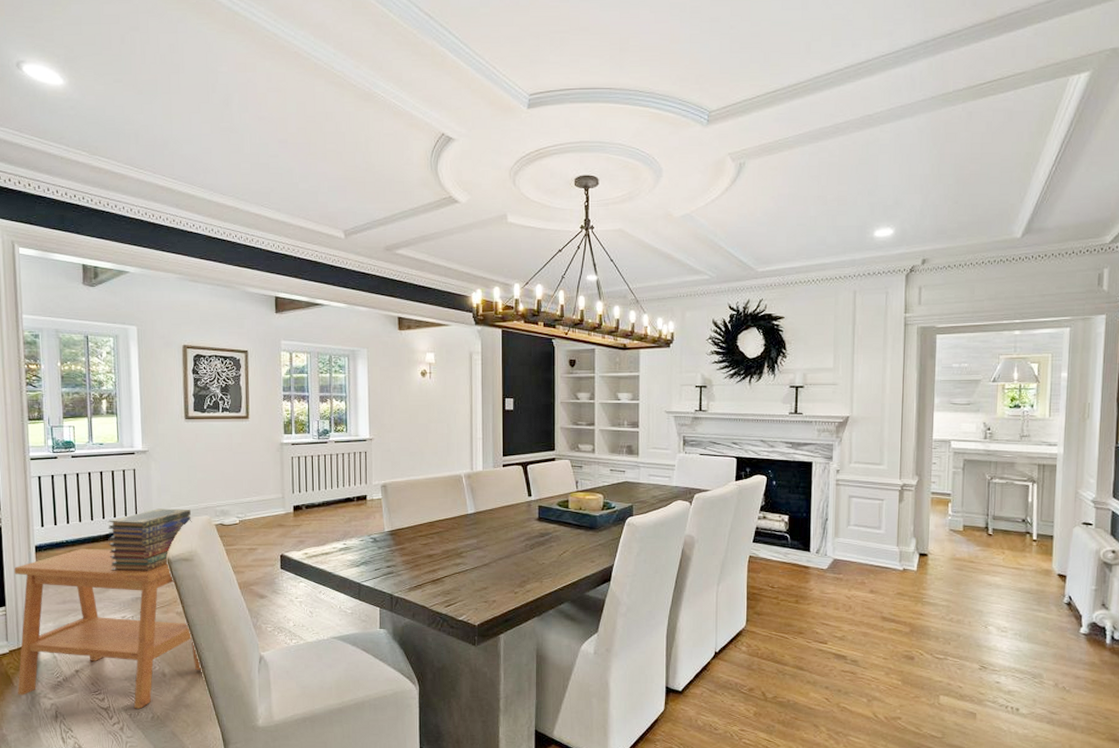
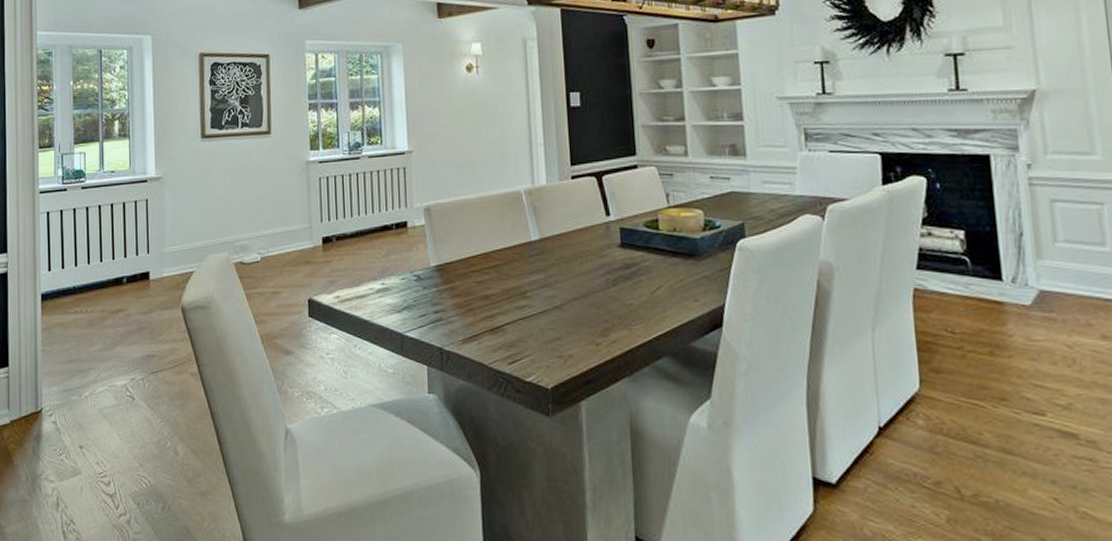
side table: present [14,548,203,709] -> none [17,295,221,496]
book stack: present [108,508,192,572] -> none [118,245,209,324]

